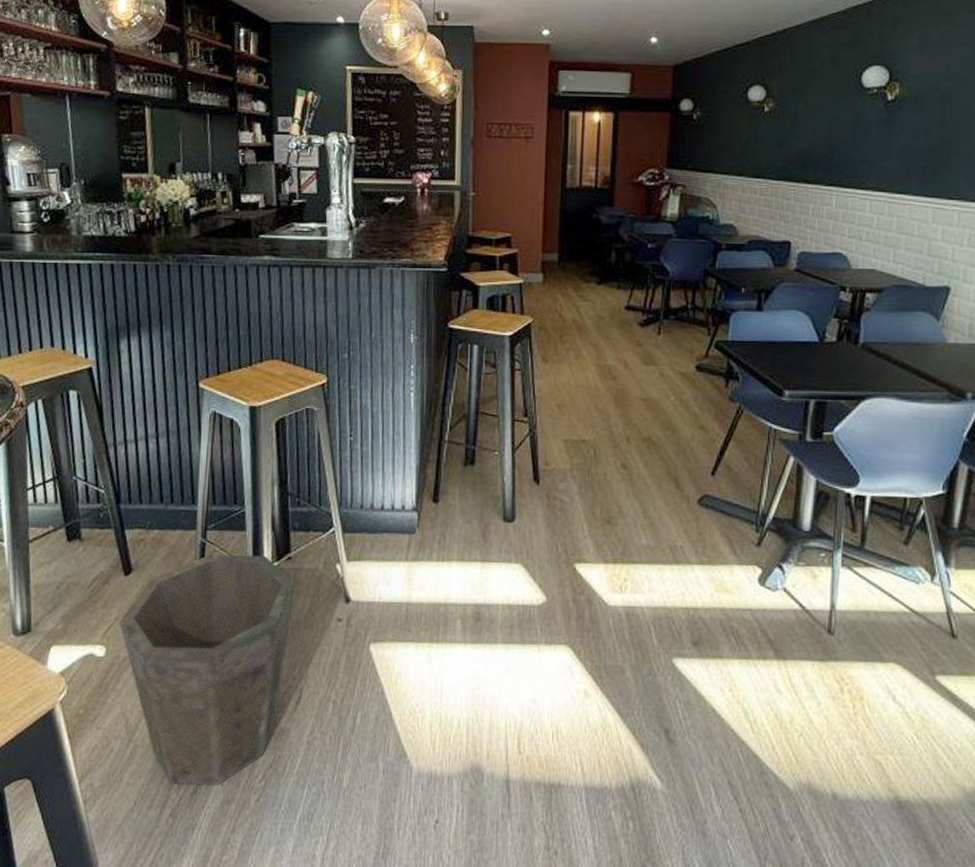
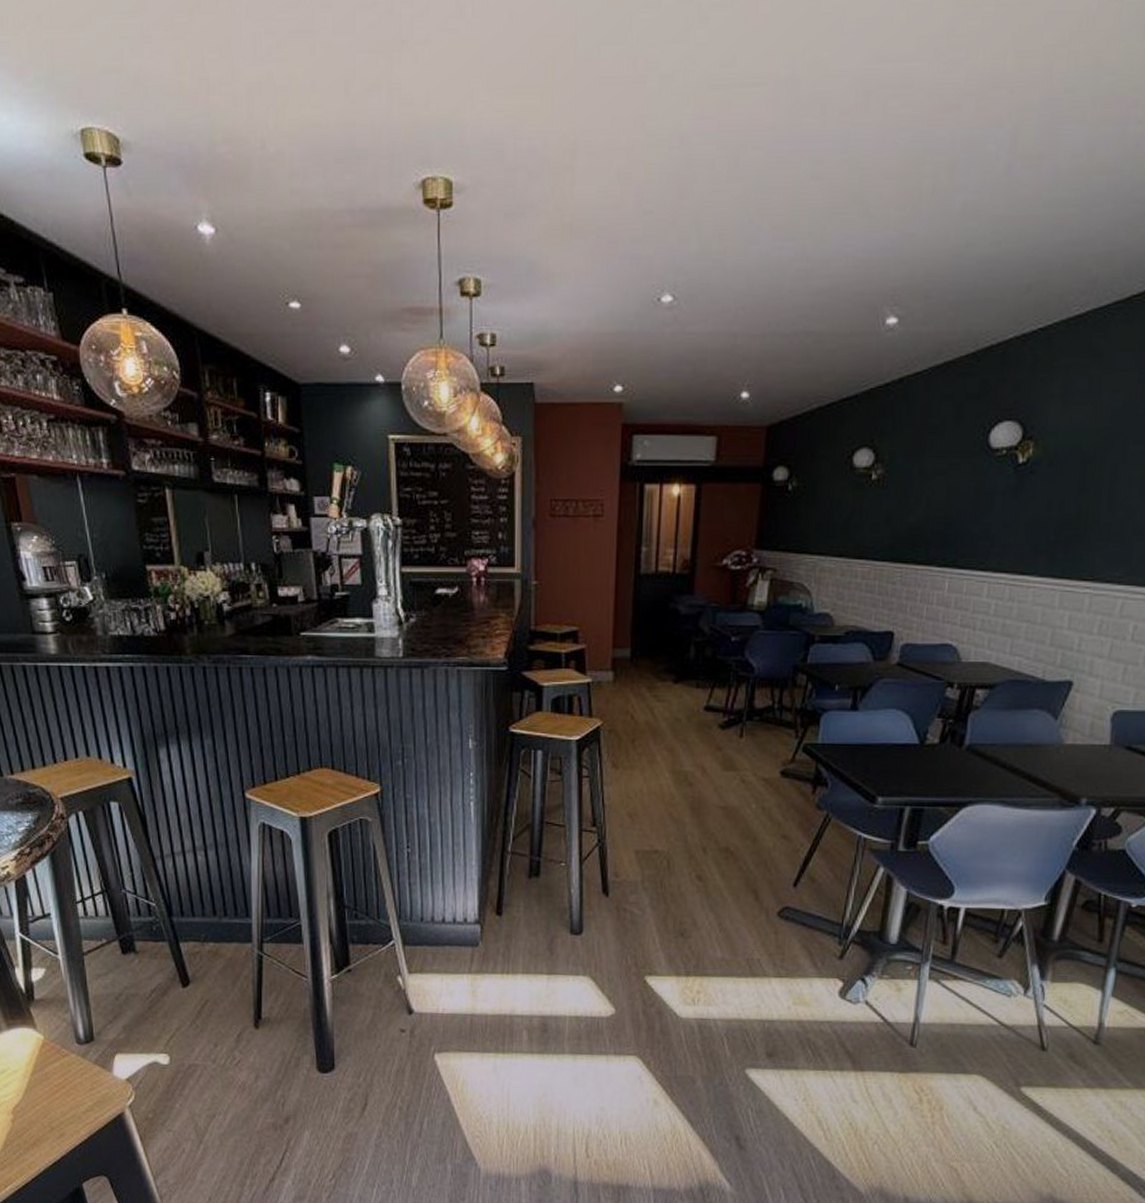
waste bin: present [119,554,294,785] -> none [180,966,355,1183]

